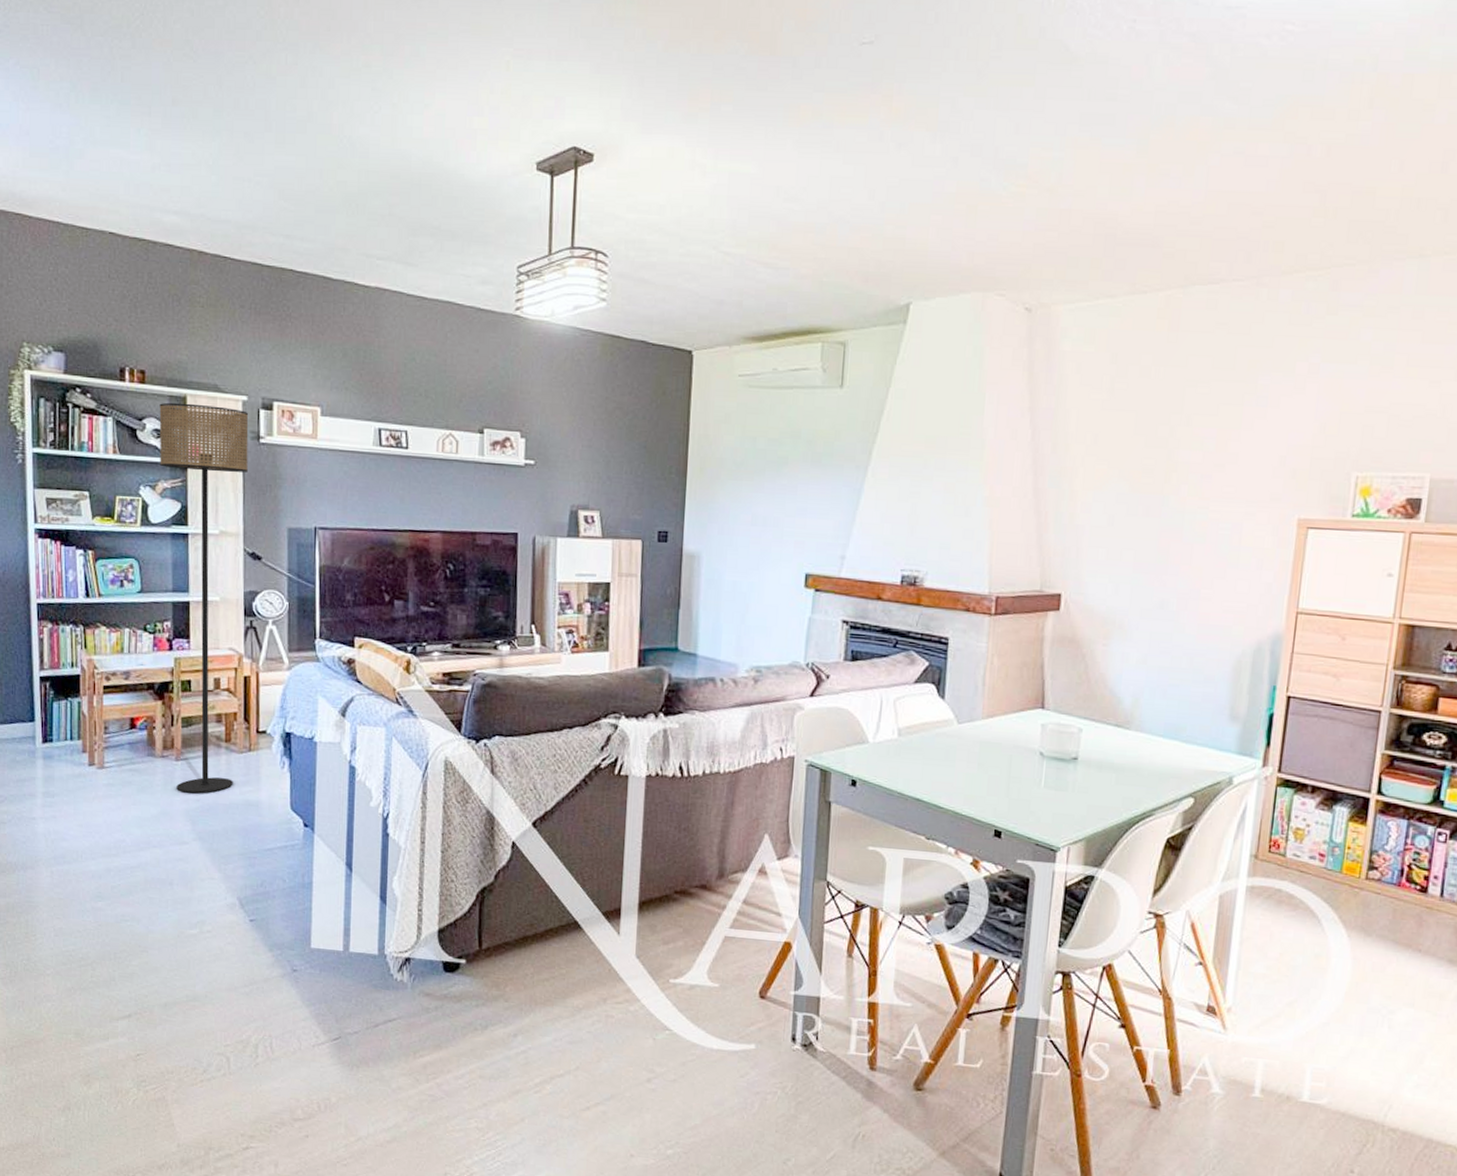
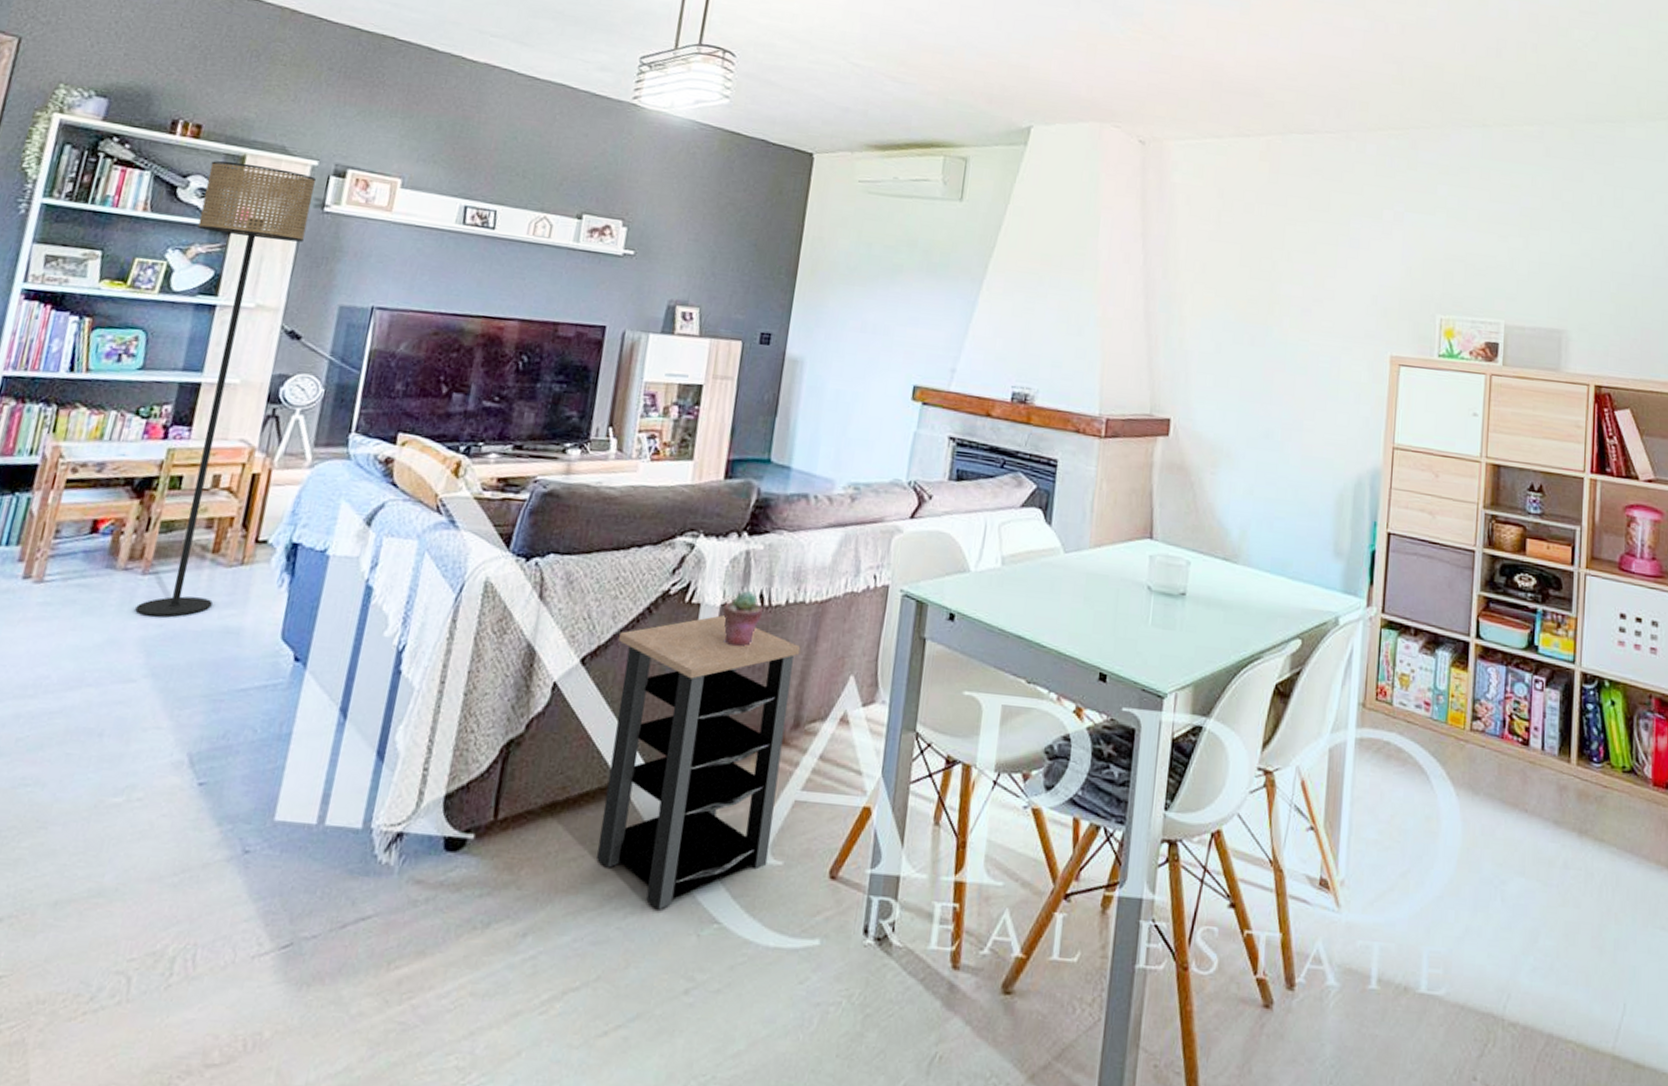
side table: none [562,785,719,1019] -> present [597,615,801,910]
potted succulent: none [649,764,684,812] -> present [723,591,764,647]

